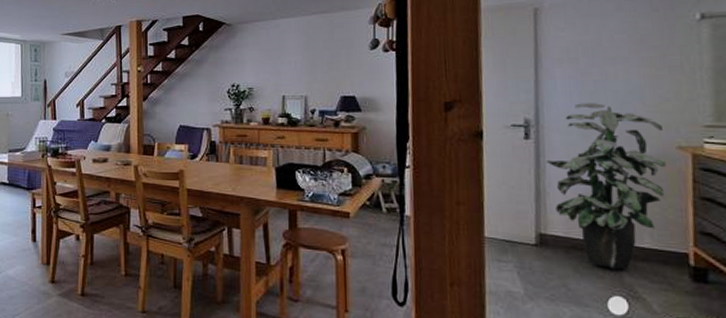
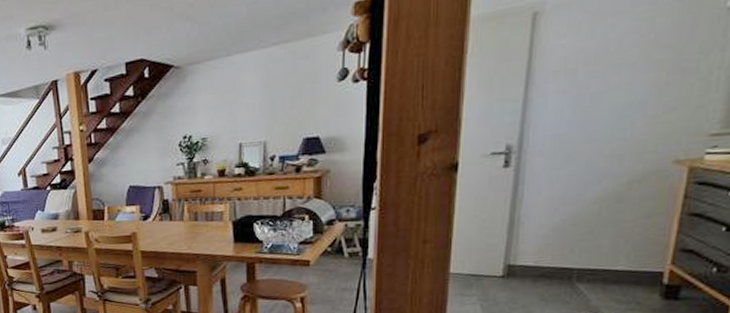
indoor plant: present [546,103,667,270] -> none [525,119,661,294]

